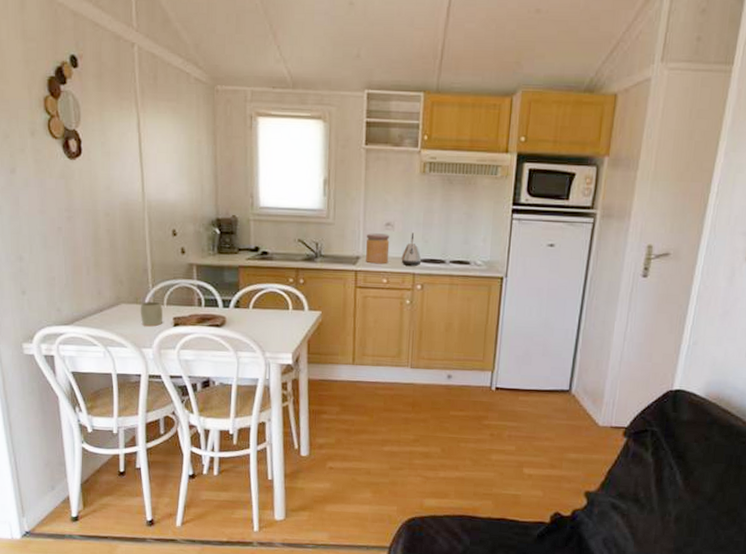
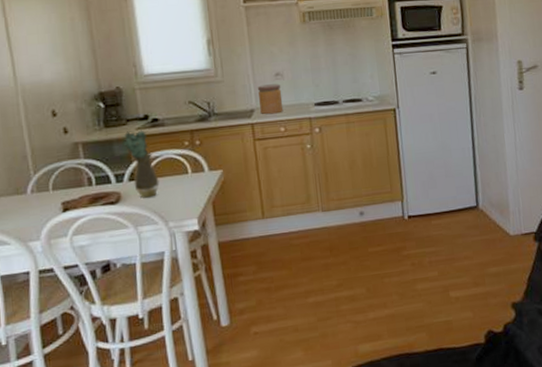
mug: present [140,301,164,327] -> none [22,188,50,218]
vase: none [232,258,262,326] -> present [122,129,160,198]
kettle: present [401,232,422,266] -> none [295,79,316,112]

